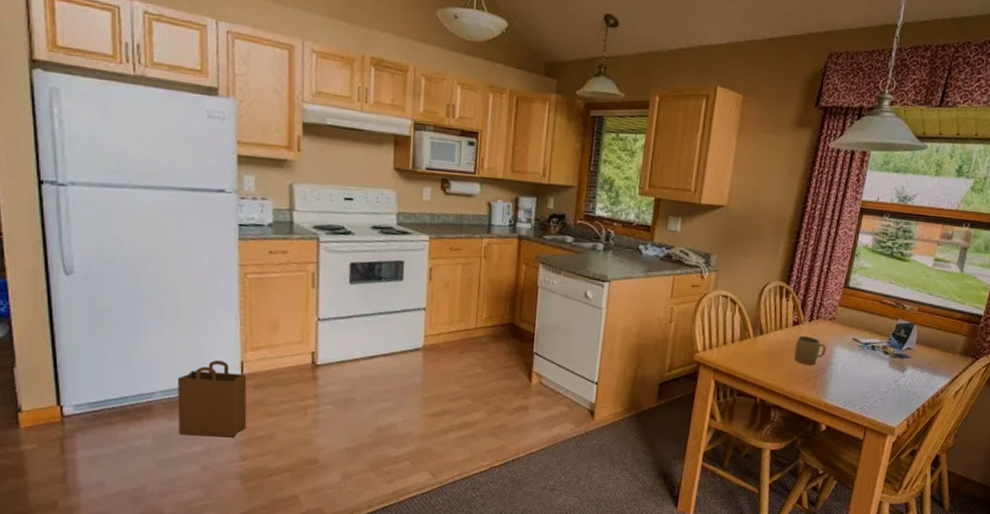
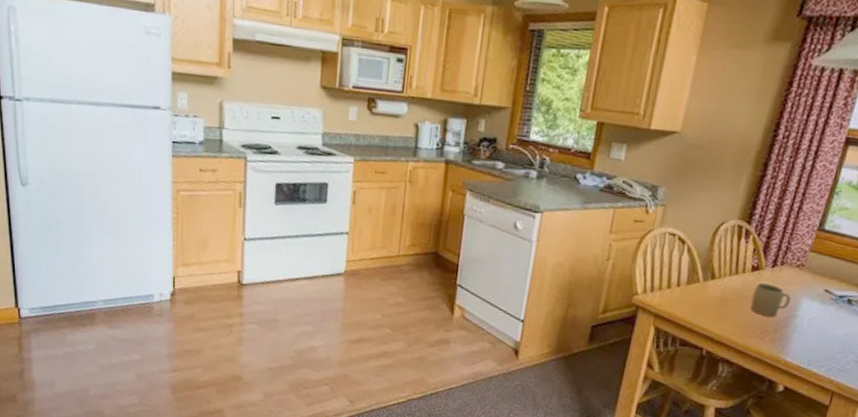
shopping bag: present [177,360,247,438] -> none [116,274,178,350]

